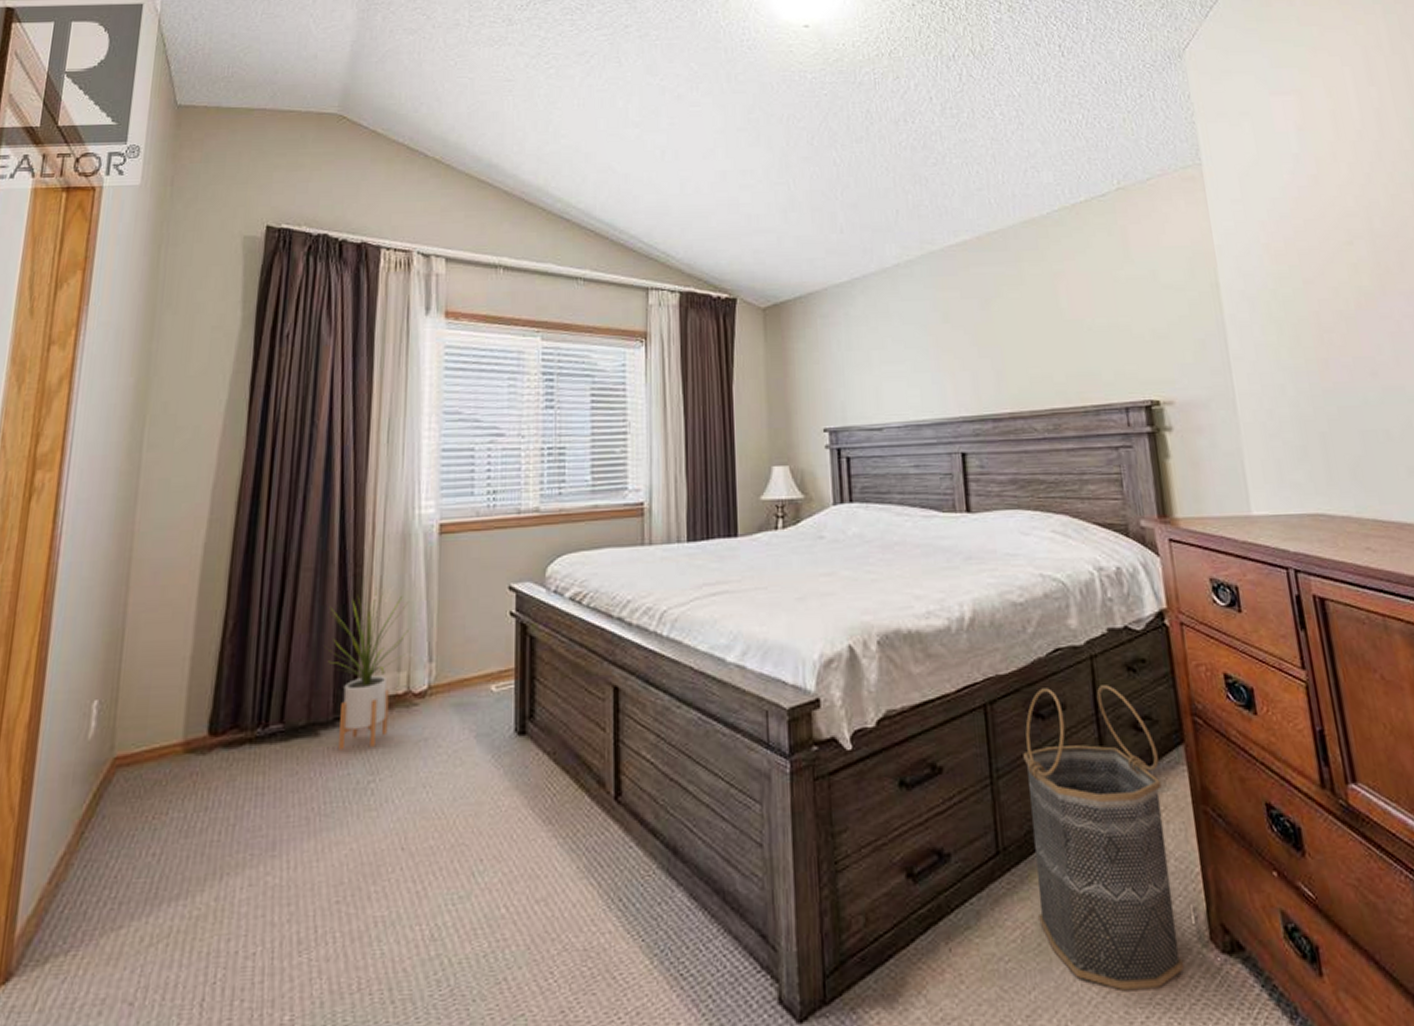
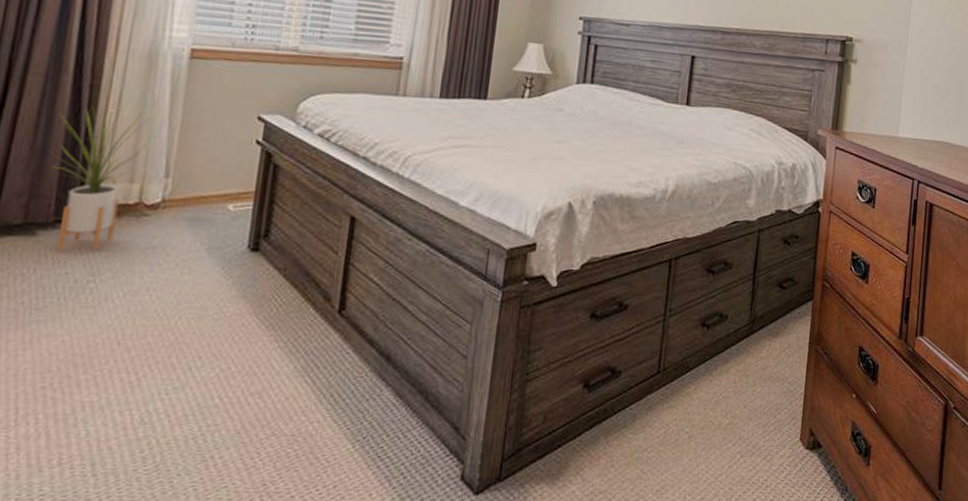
basket: present [1023,685,1185,990] -> none [680,251,793,473]

